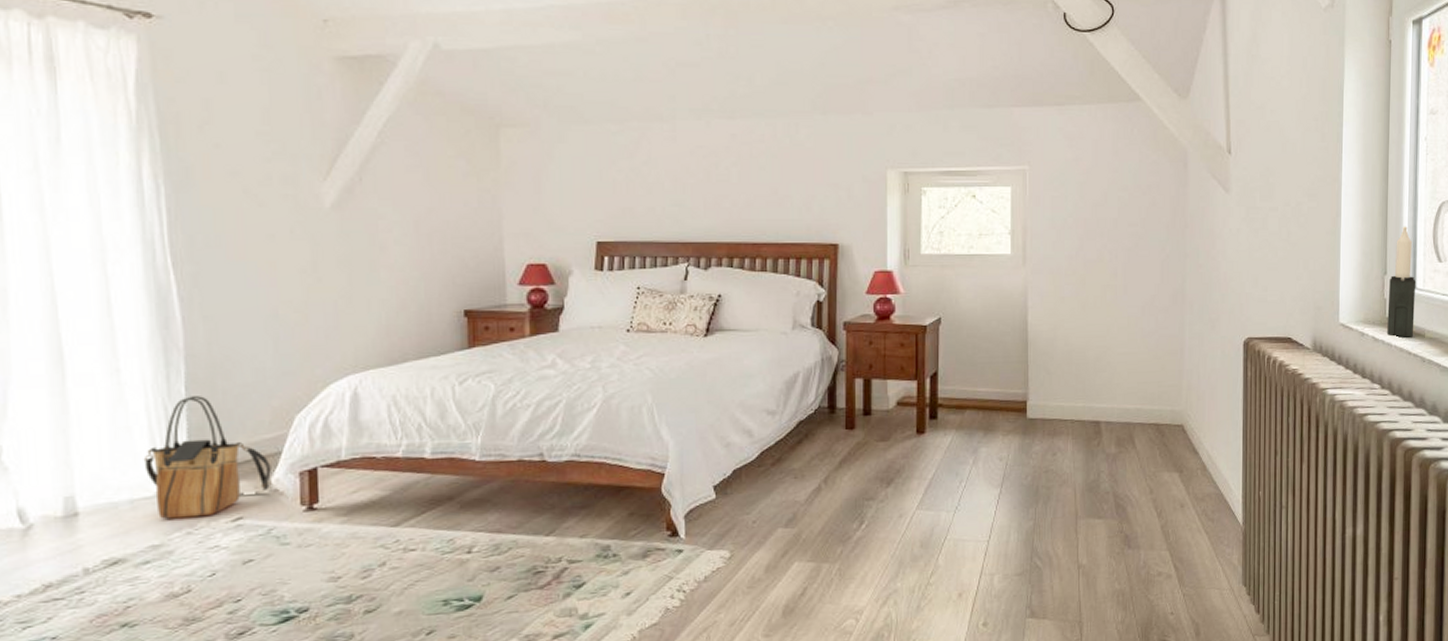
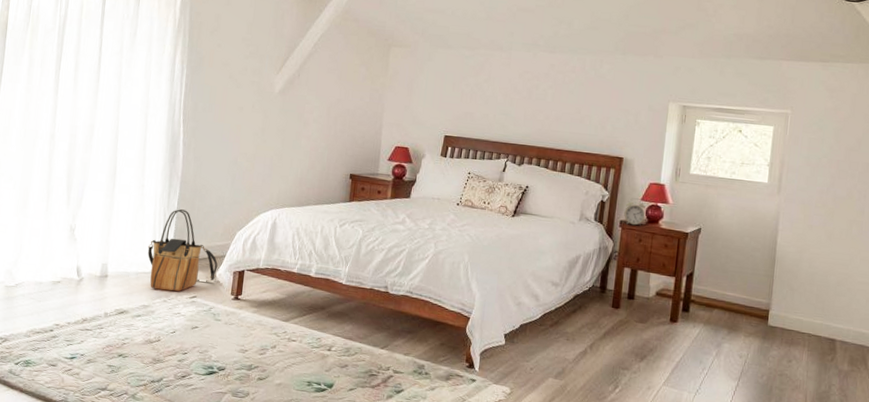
alarm clock: none [847,292,874,326] -> present [624,198,646,226]

